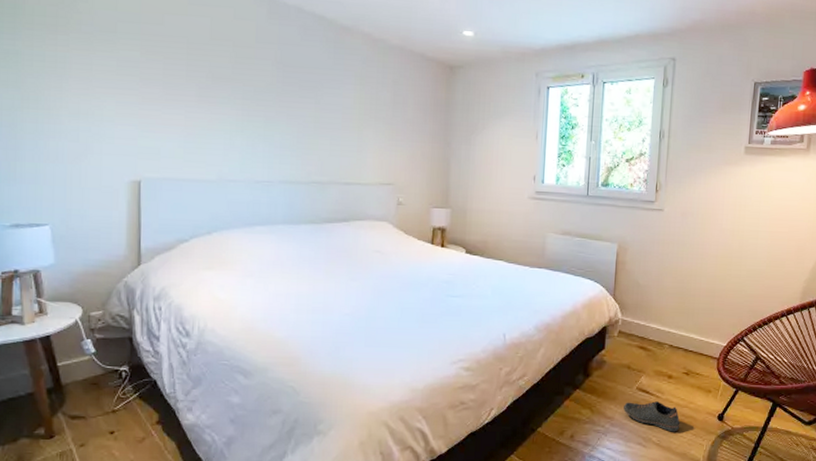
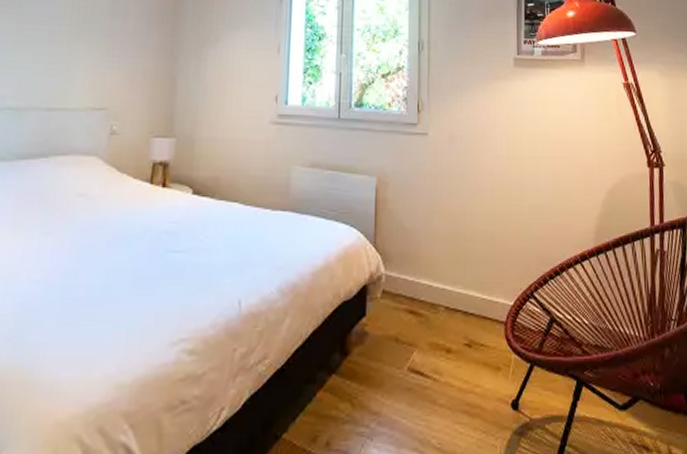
shoe: present [623,401,680,432] -> none [393,386,466,430]

